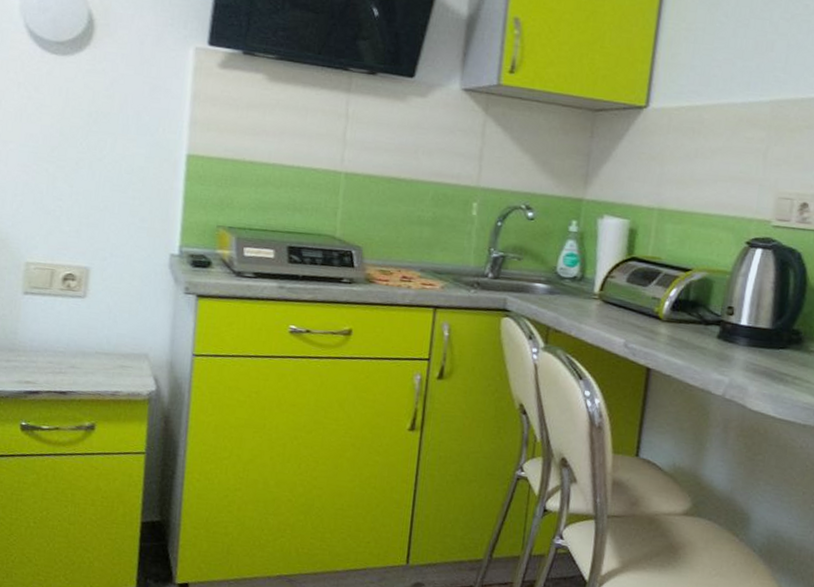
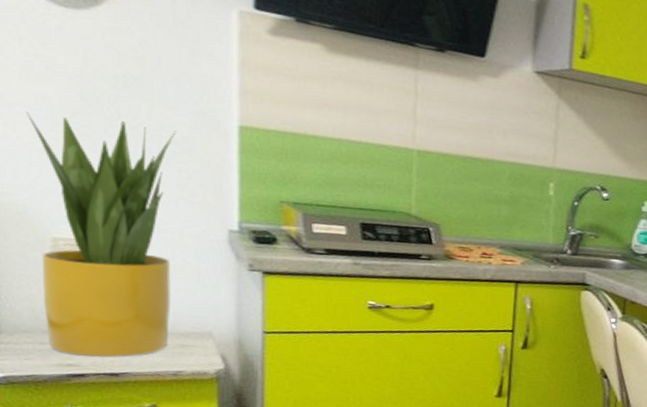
planter: none [12,148,135,376] -> present [26,111,177,357]

